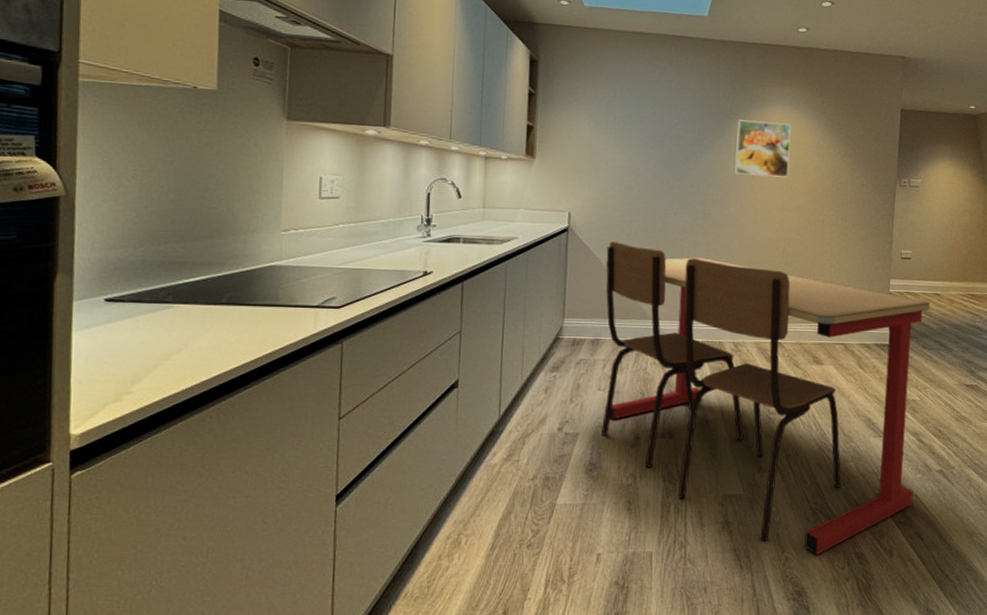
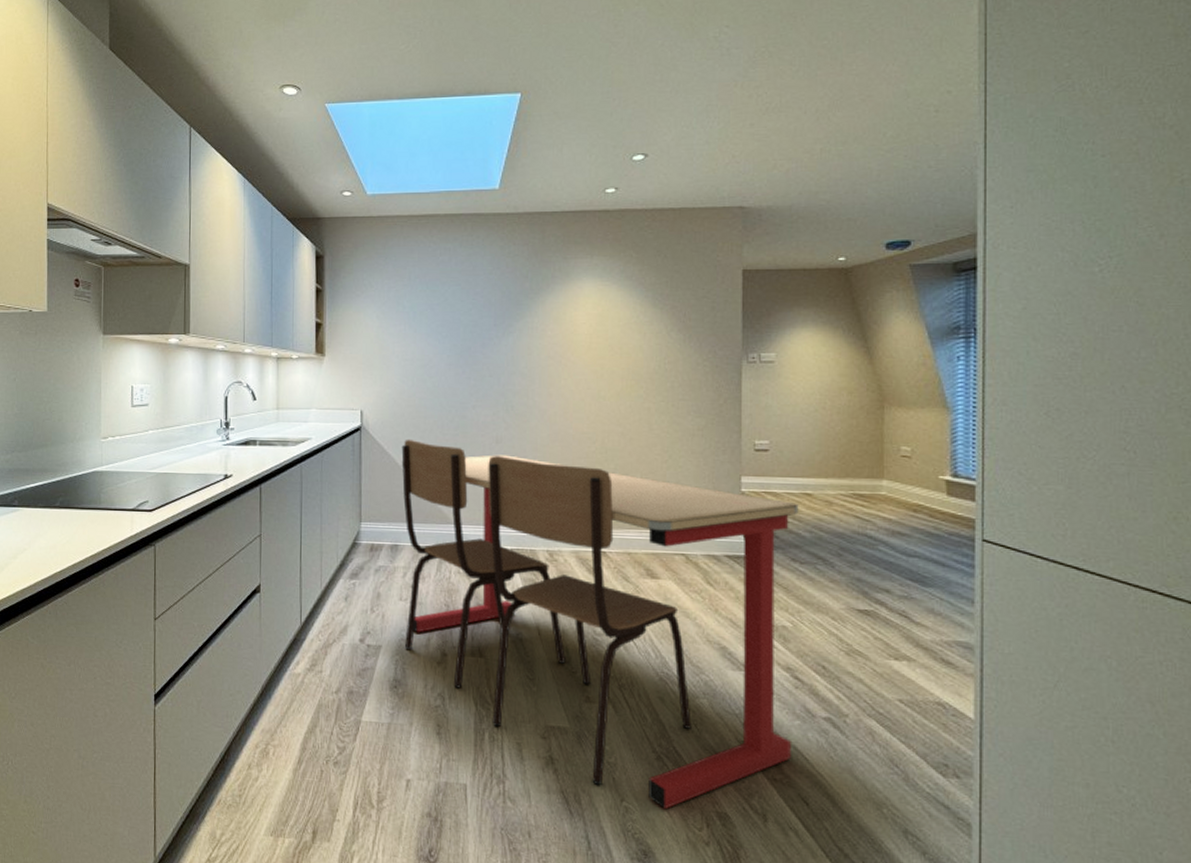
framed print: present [735,120,791,178] -> none [539,299,603,360]

